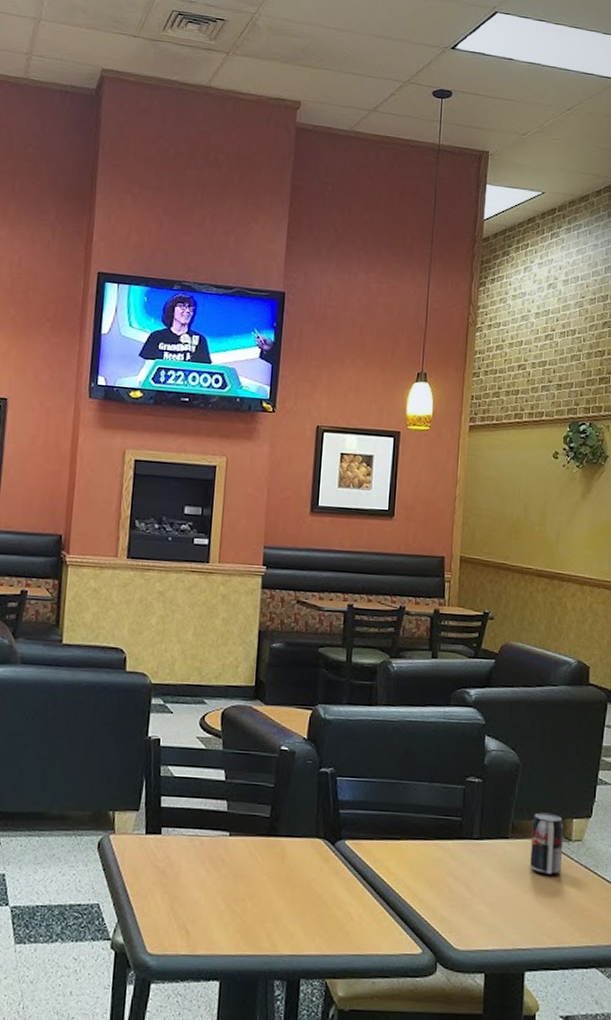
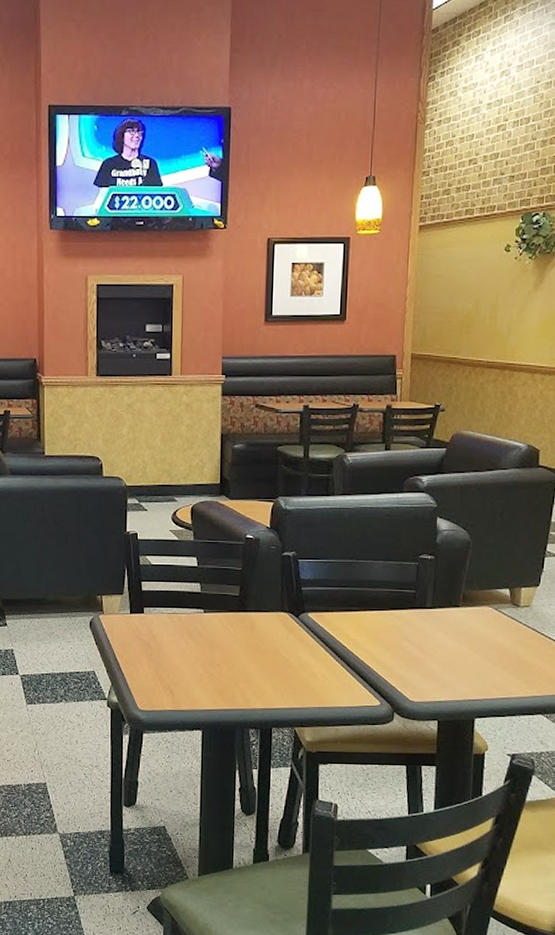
beverage can: present [530,812,564,876] -> none [480,583,513,637]

